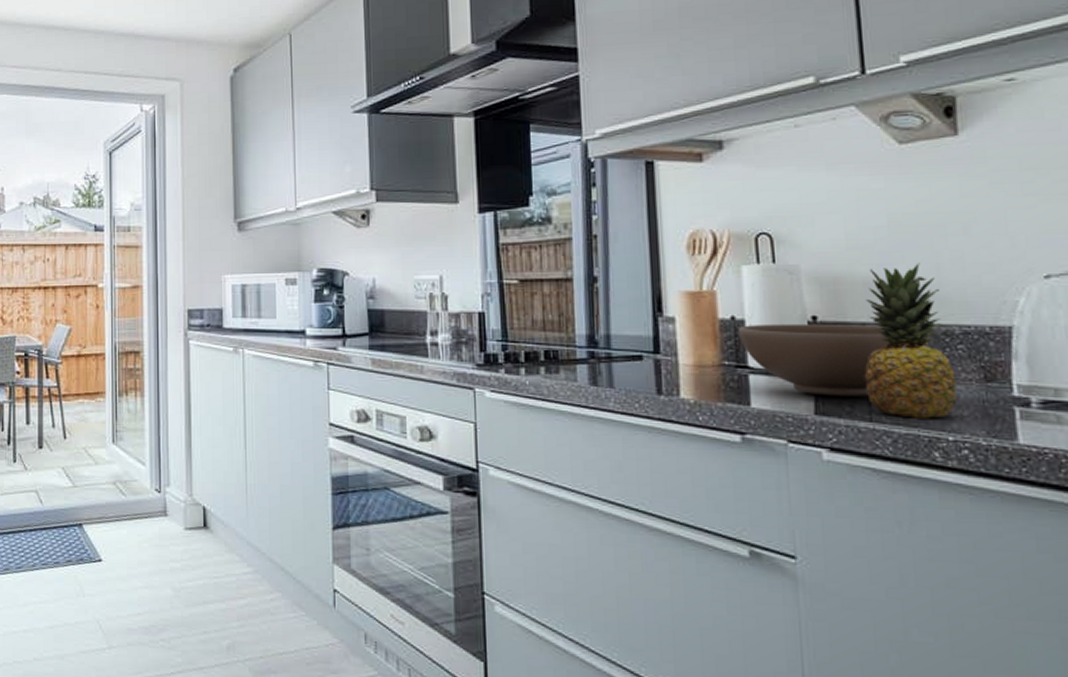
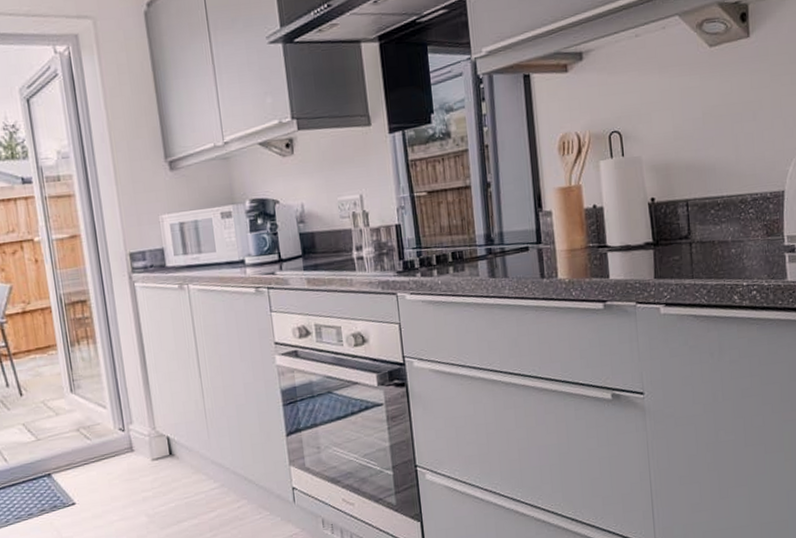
bowl: present [738,323,930,397] -> none [598,200,731,263]
fruit: present [864,263,957,419] -> none [687,146,749,272]

